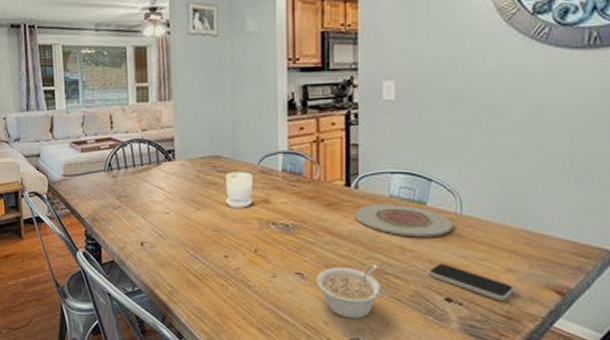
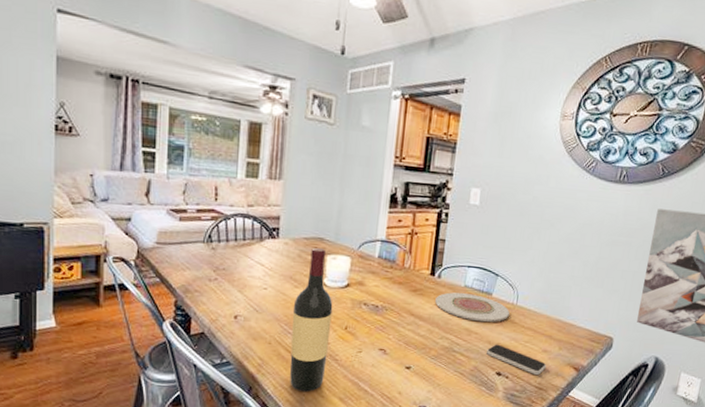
wine bottle: none [197,167,240,321] -> present [289,248,333,392]
legume: present [315,265,381,319] -> none [395,343,449,390]

